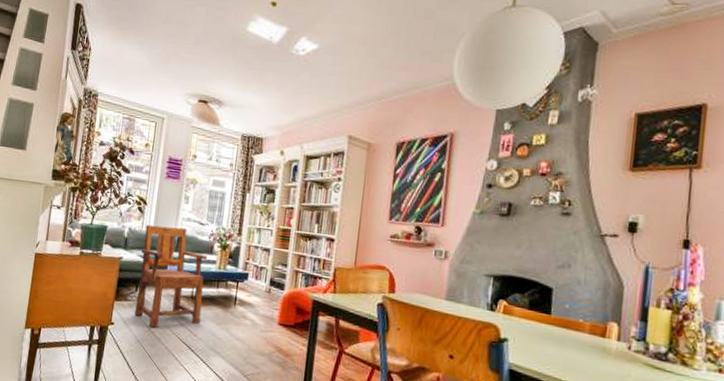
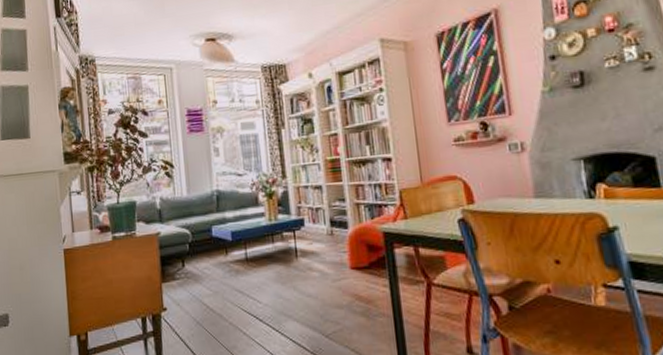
armchair: present [134,224,208,329] -> none [178,183,262,305]

